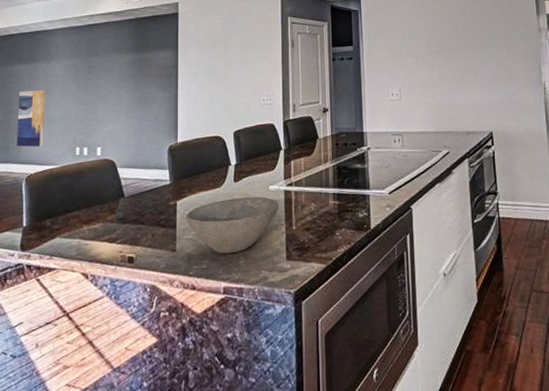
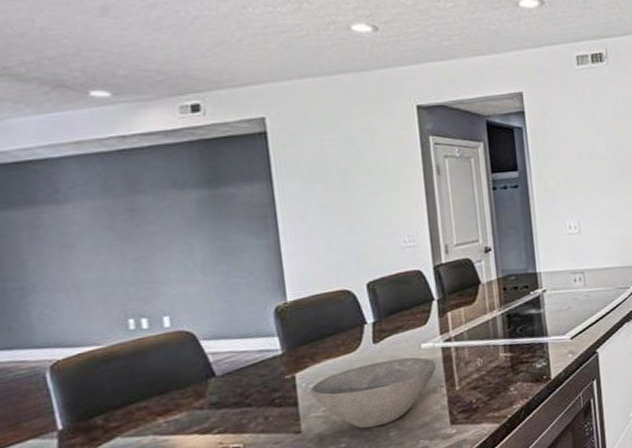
wall art: present [16,90,45,147] -> none [14,245,73,326]

